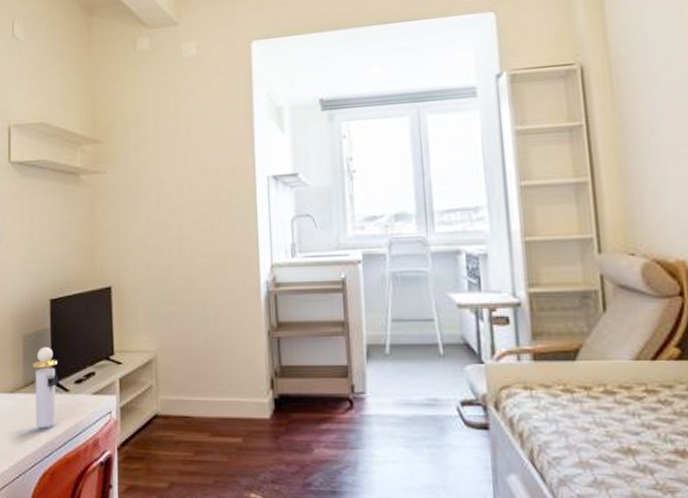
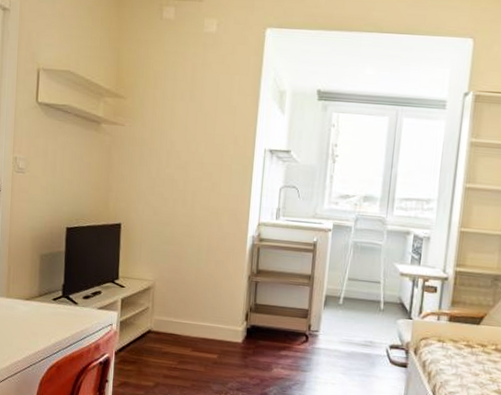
perfume bottle: present [32,346,59,428] -> none [47,265,69,331]

